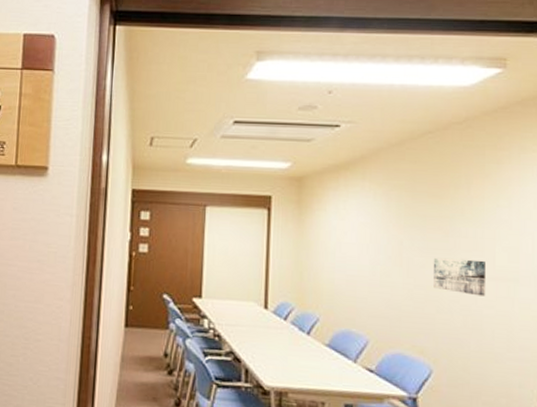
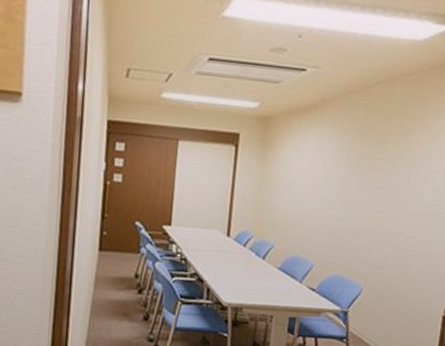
wall art: present [433,257,487,296] -> none [371,195,415,229]

